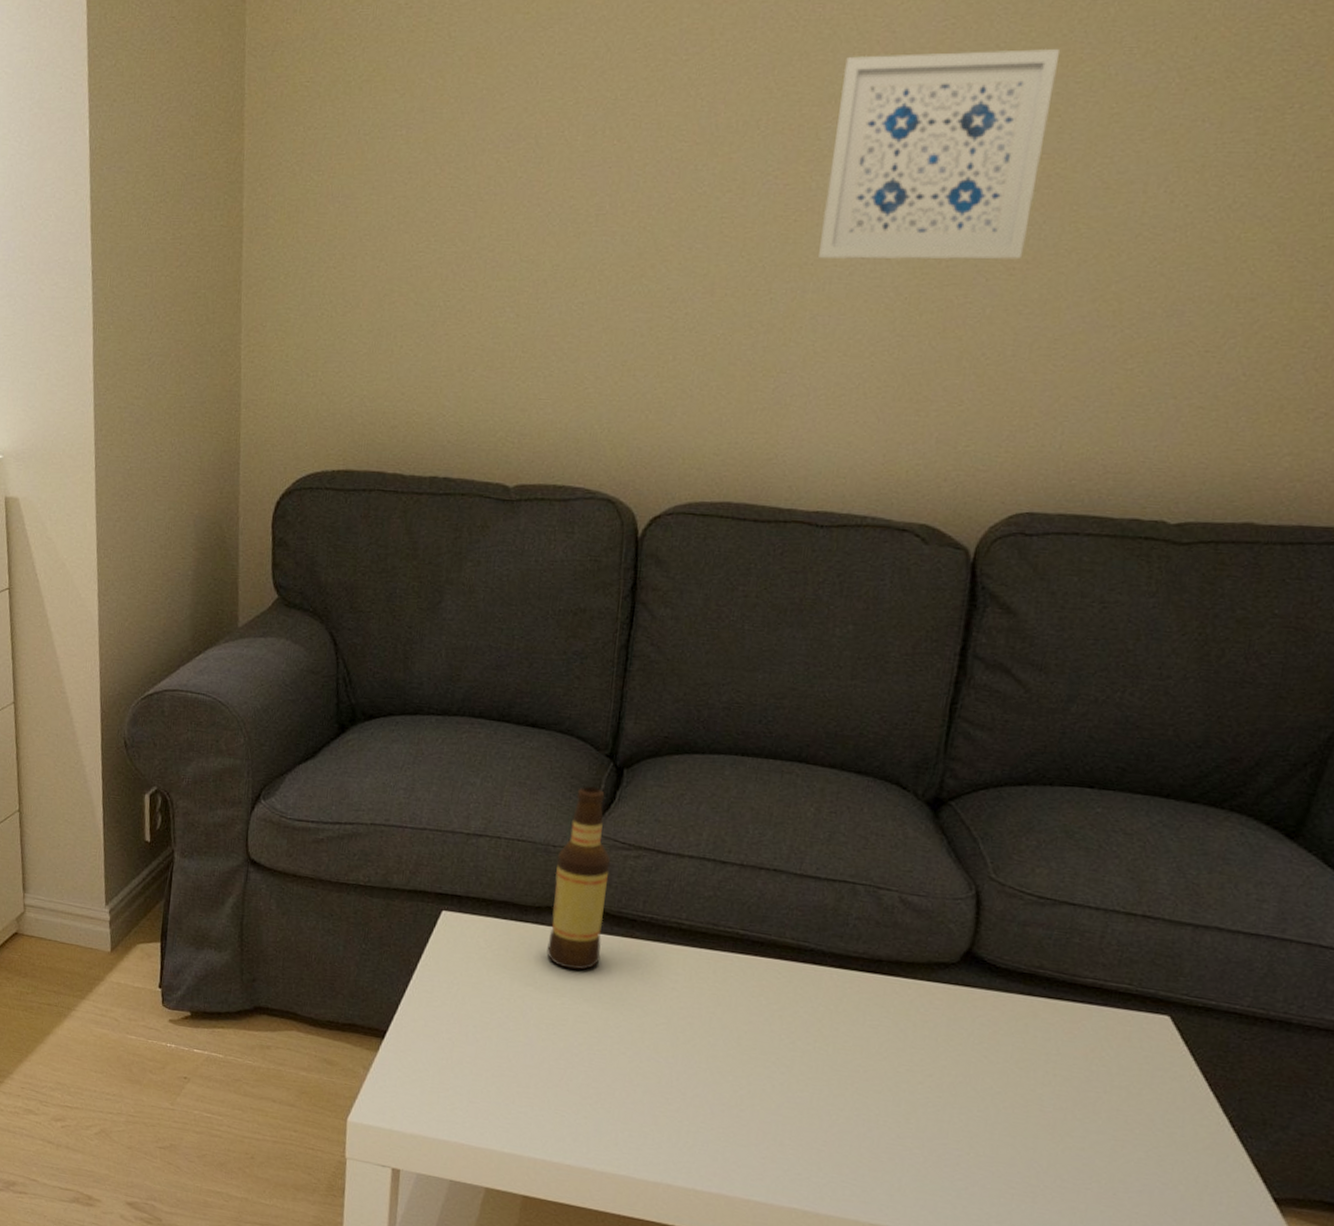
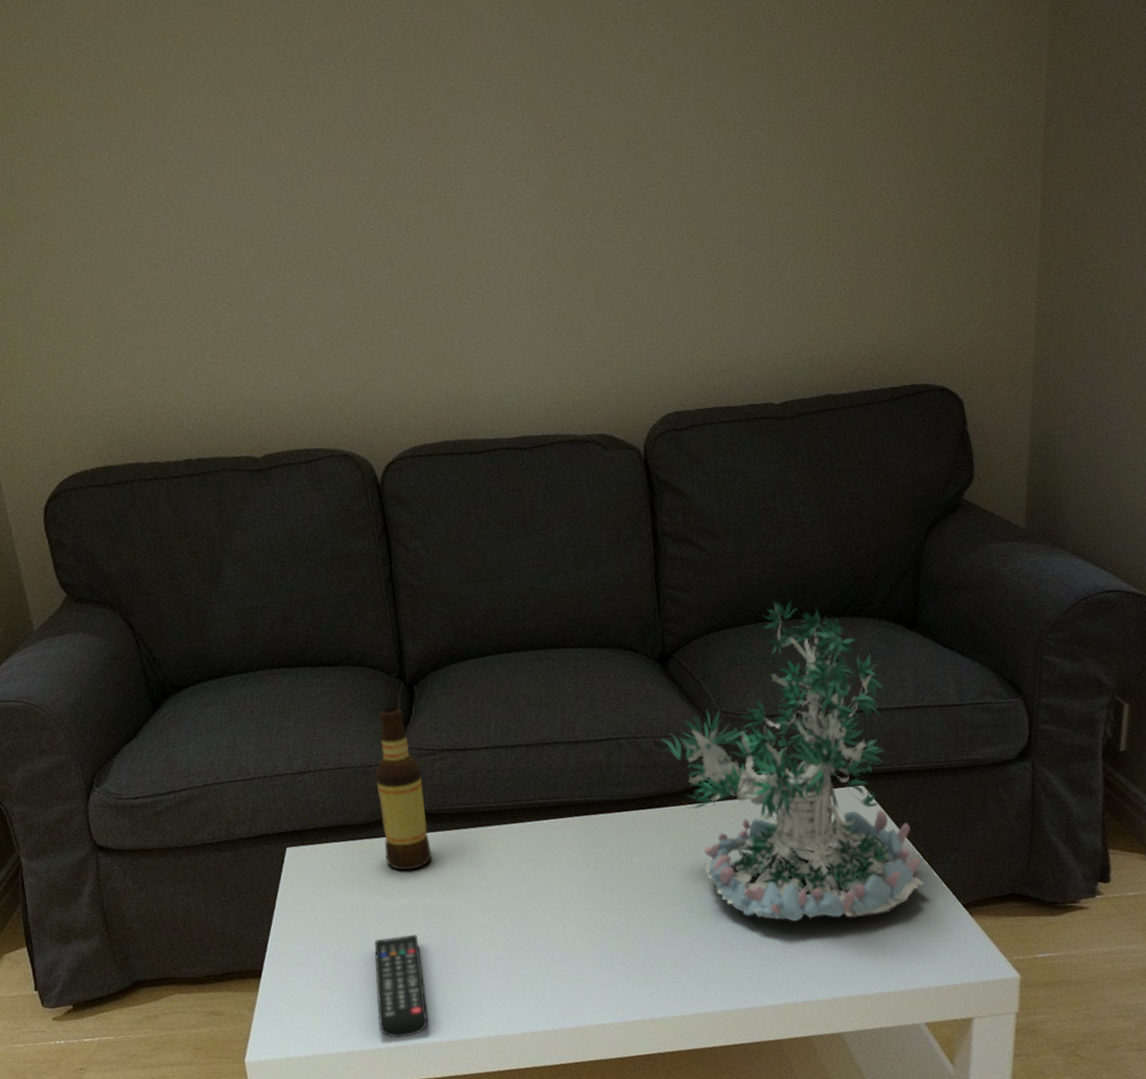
remote control: none [496,1034,562,1148] -> present [373,935,428,1039]
wall art: present [818,48,1061,260] -> none [453,40,624,227]
plant: none [906,765,1233,1178] -> present [661,600,925,921]

